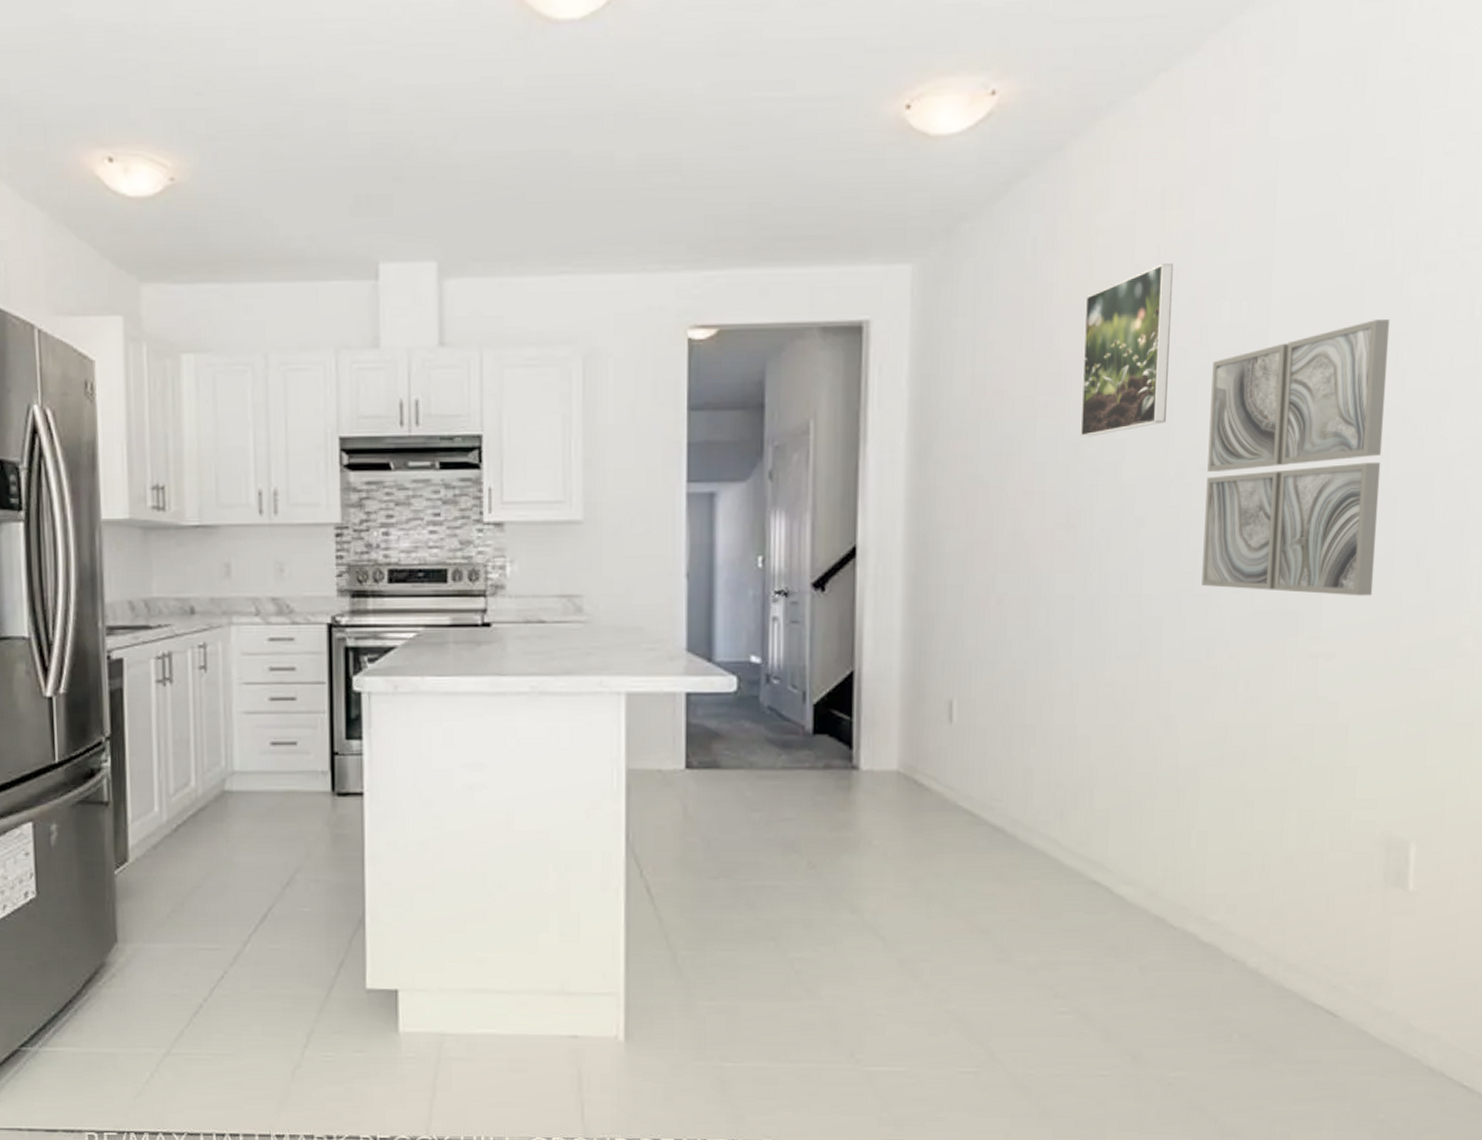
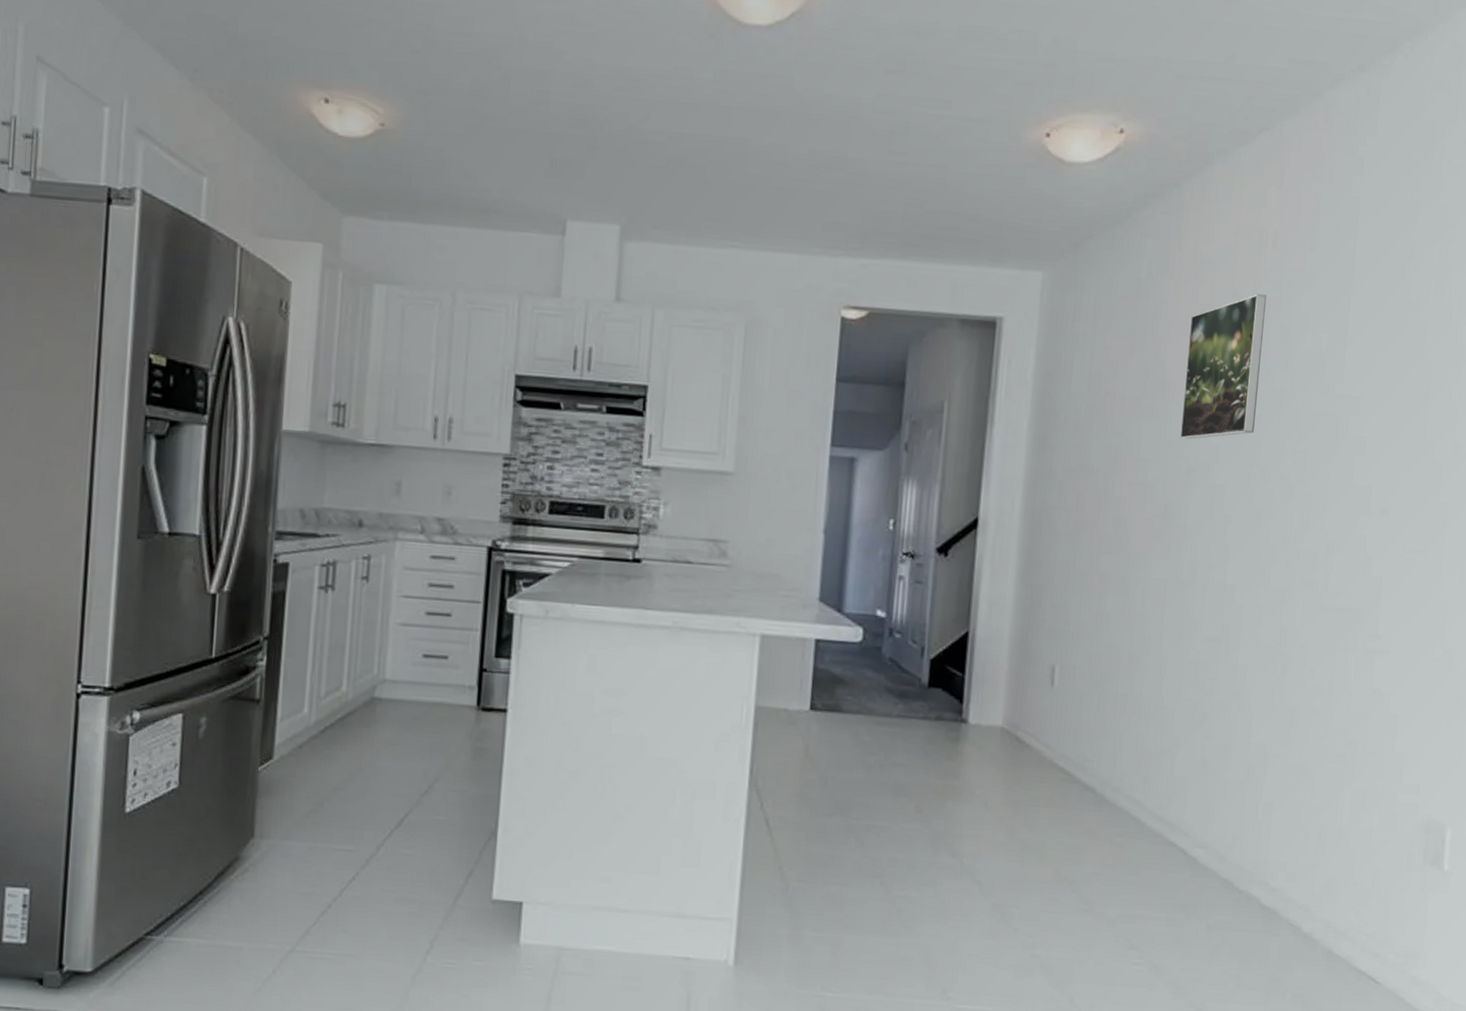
wall art: present [1201,320,1391,596] -> none [1278,361,1446,602]

